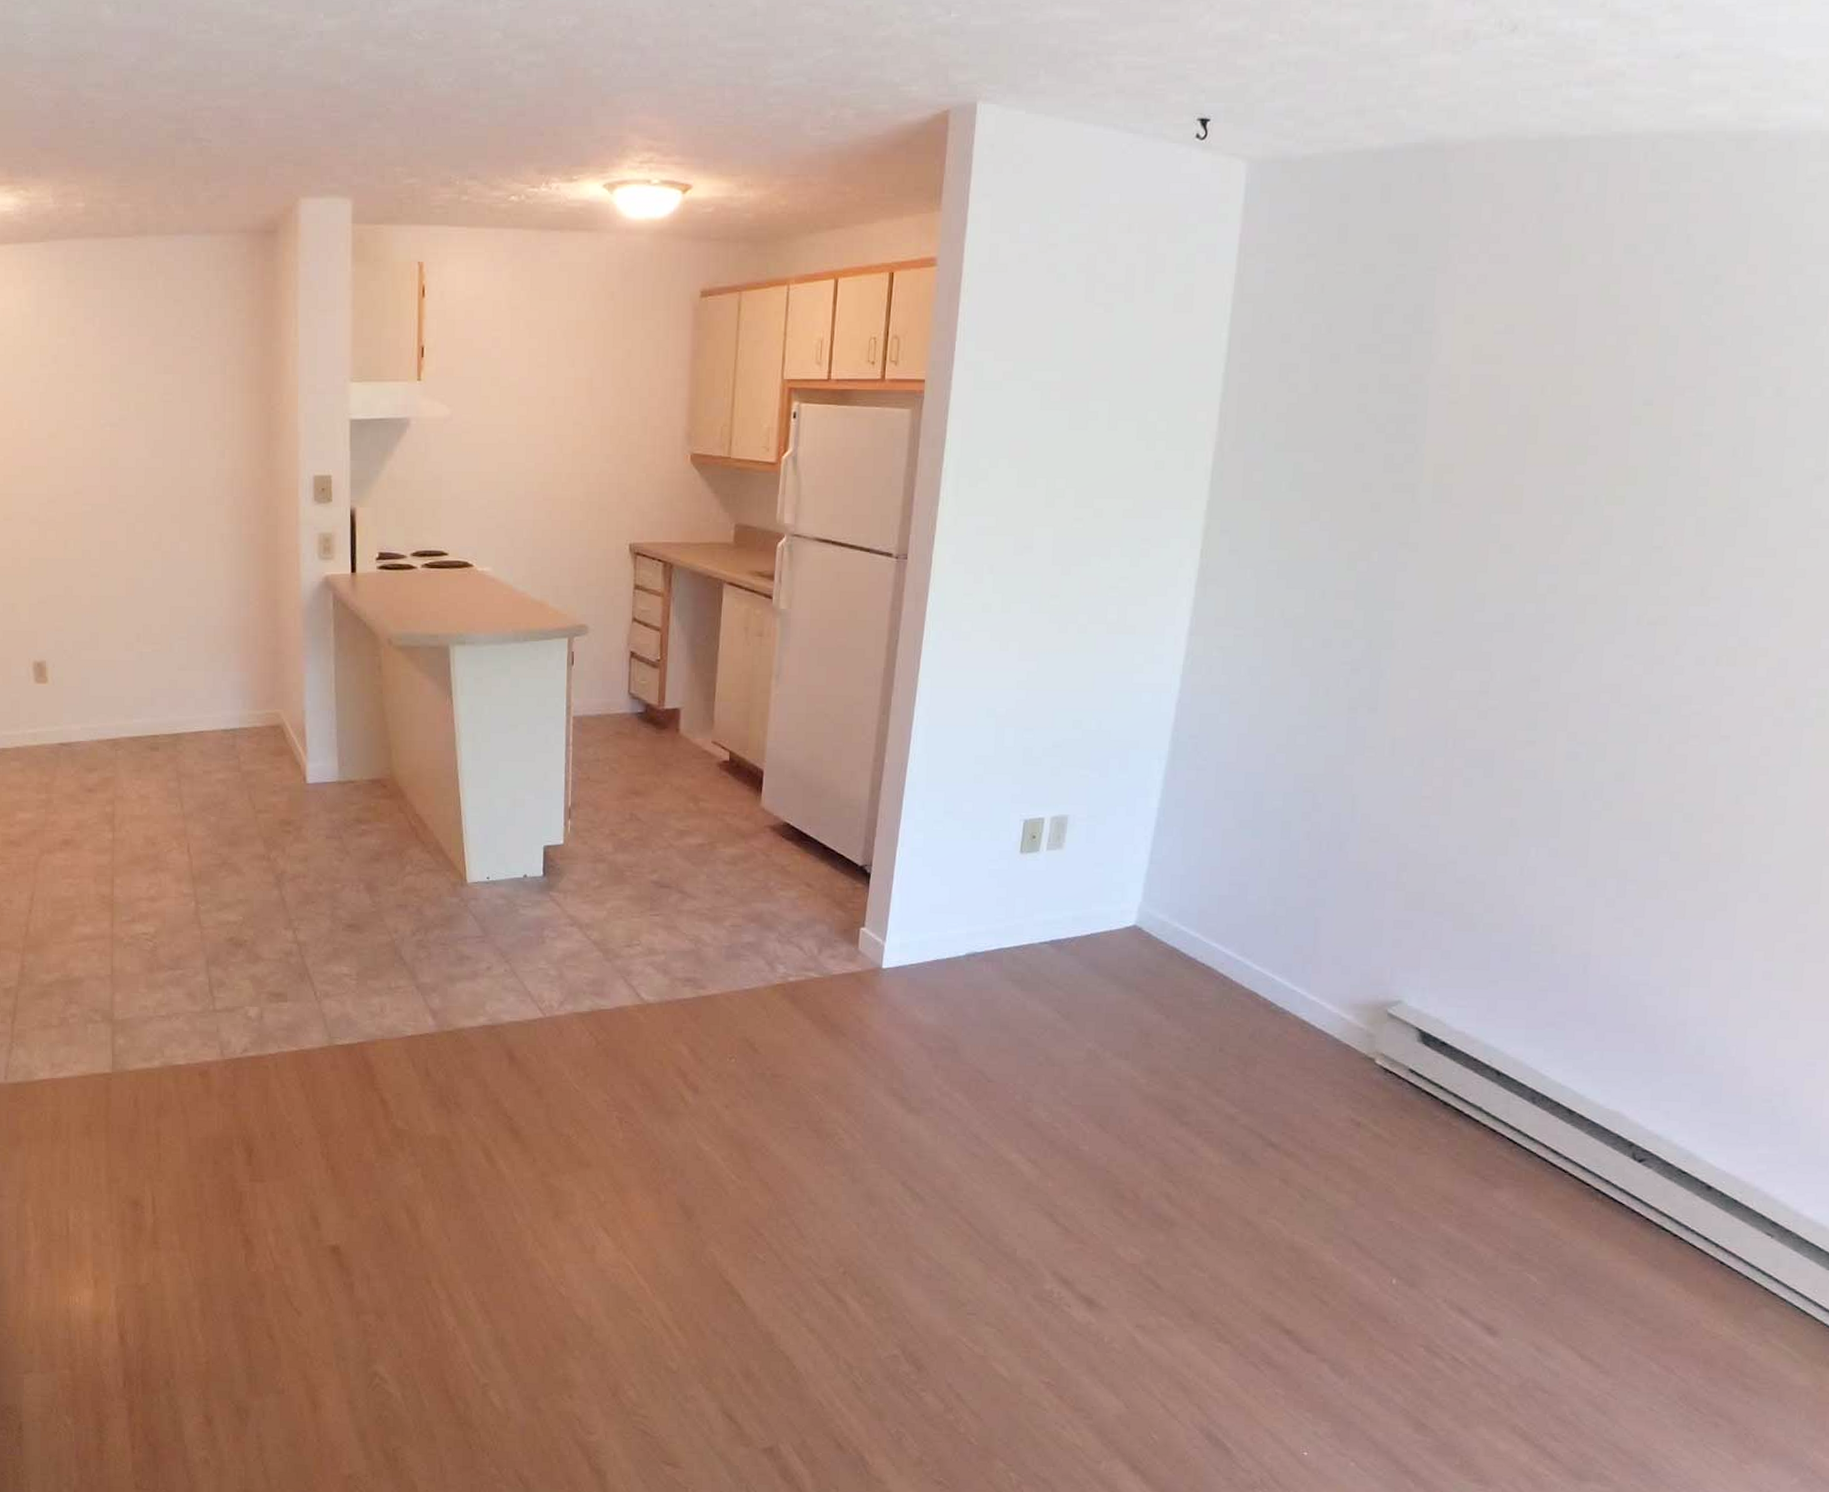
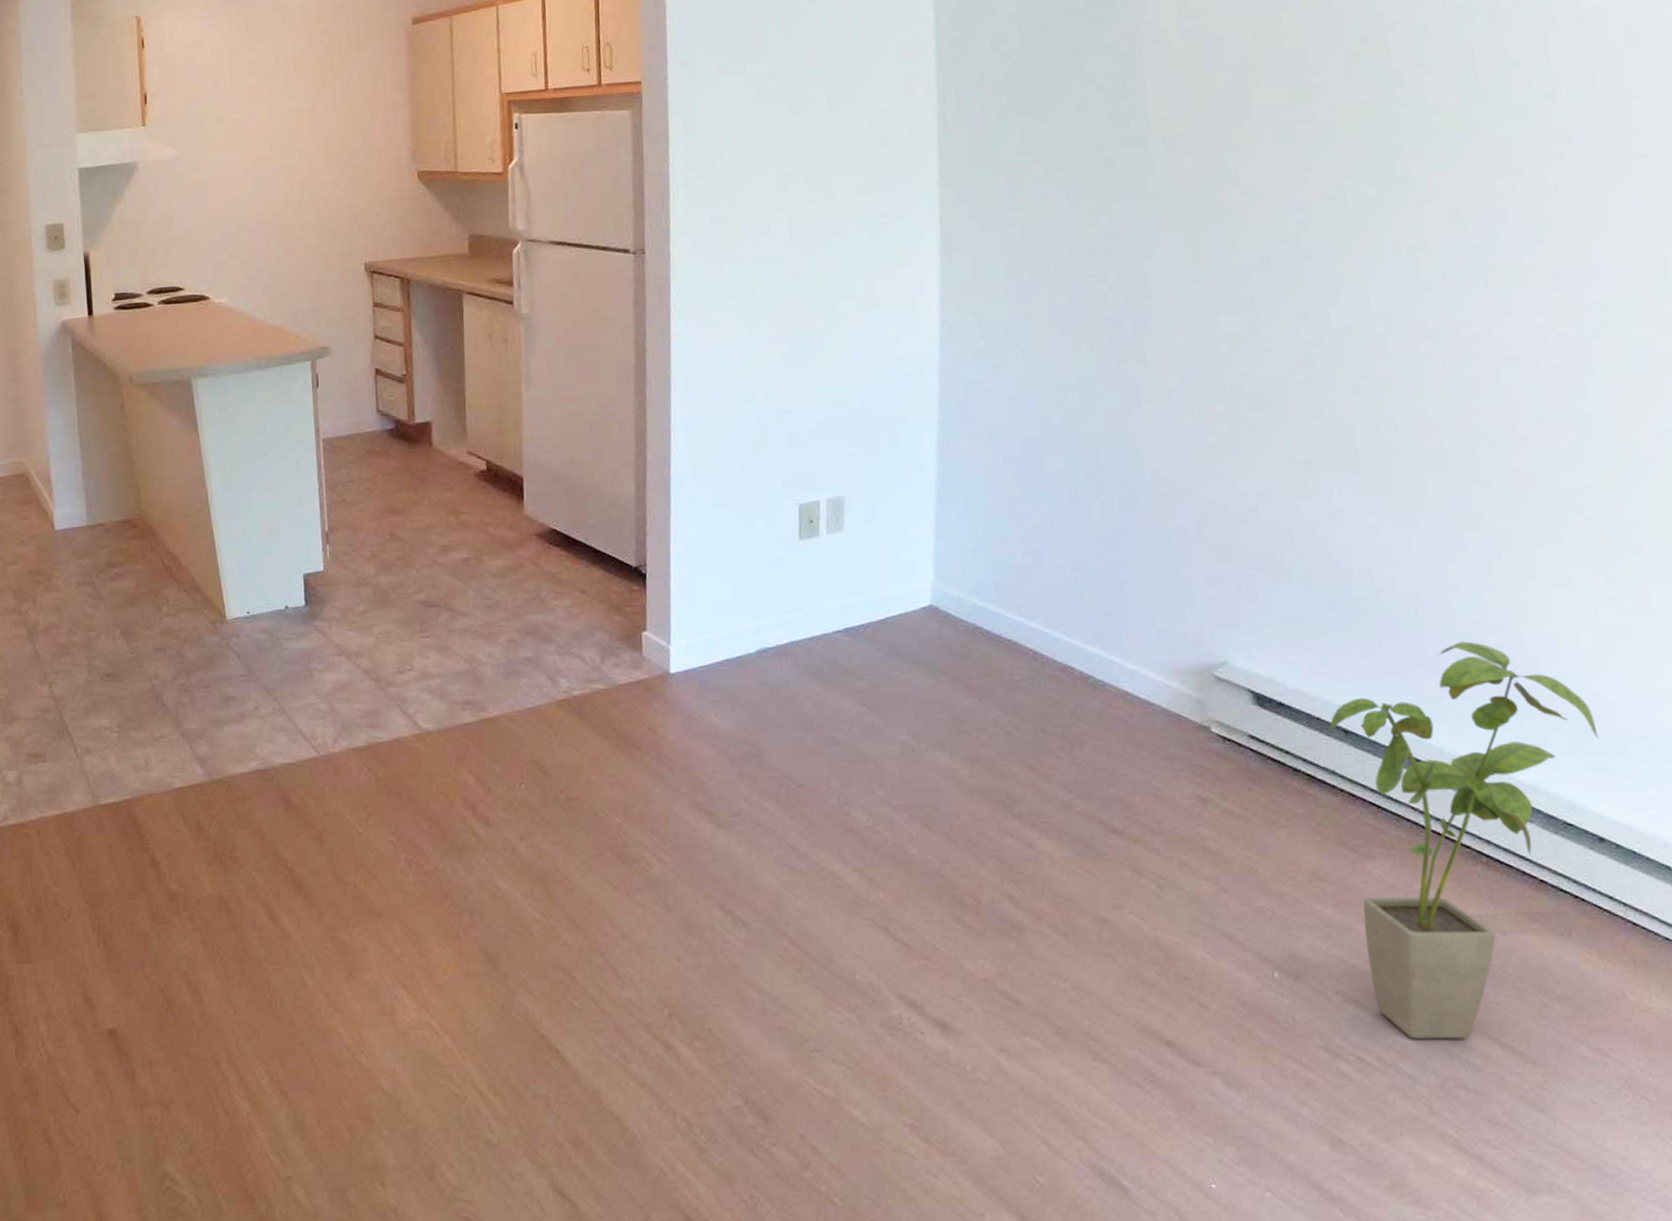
house plant: none [1478,1000,1728,1349] -> present [1328,641,1600,1040]

